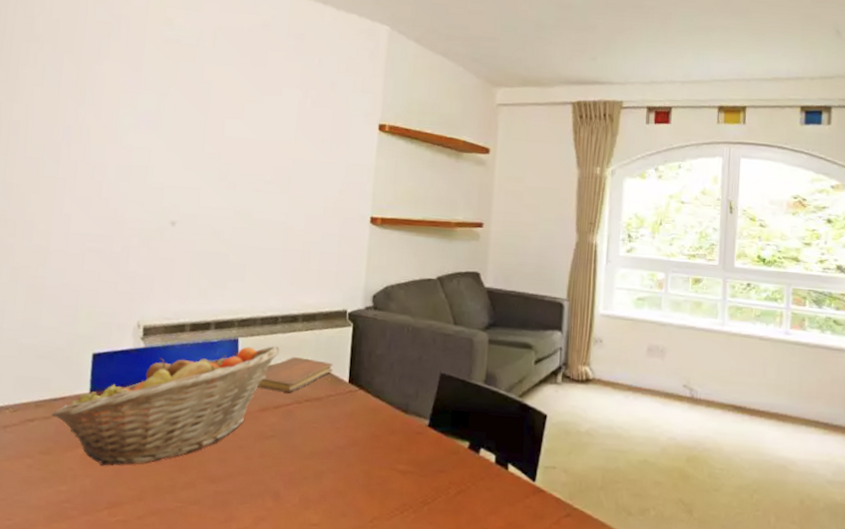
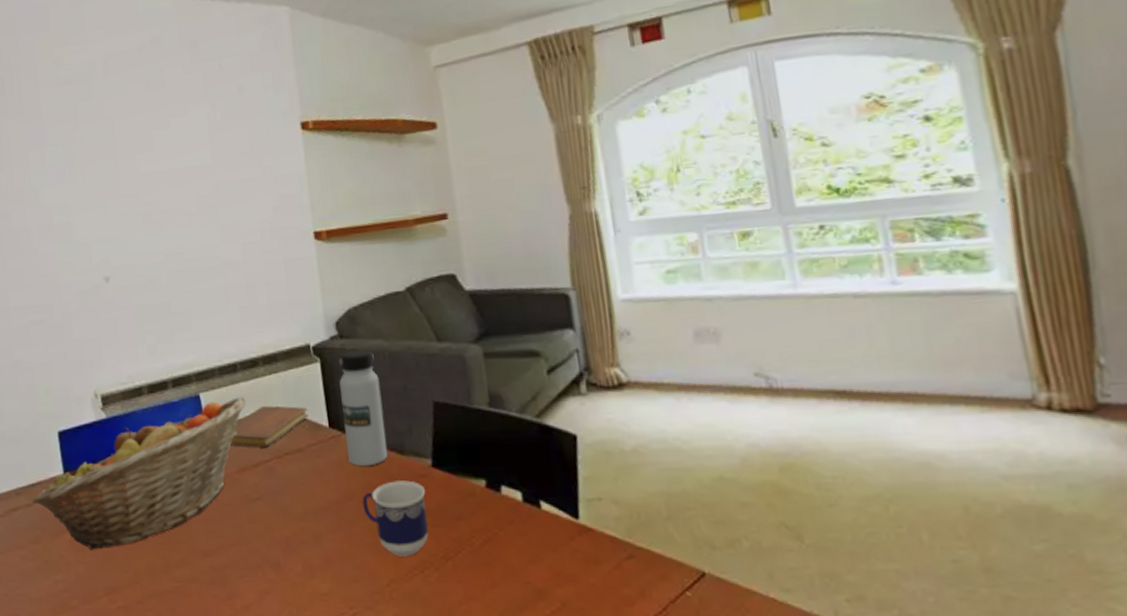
water bottle: none [359,321,400,420] -> present [339,349,387,467]
cup: none [363,434,419,499] -> present [362,480,429,556]

